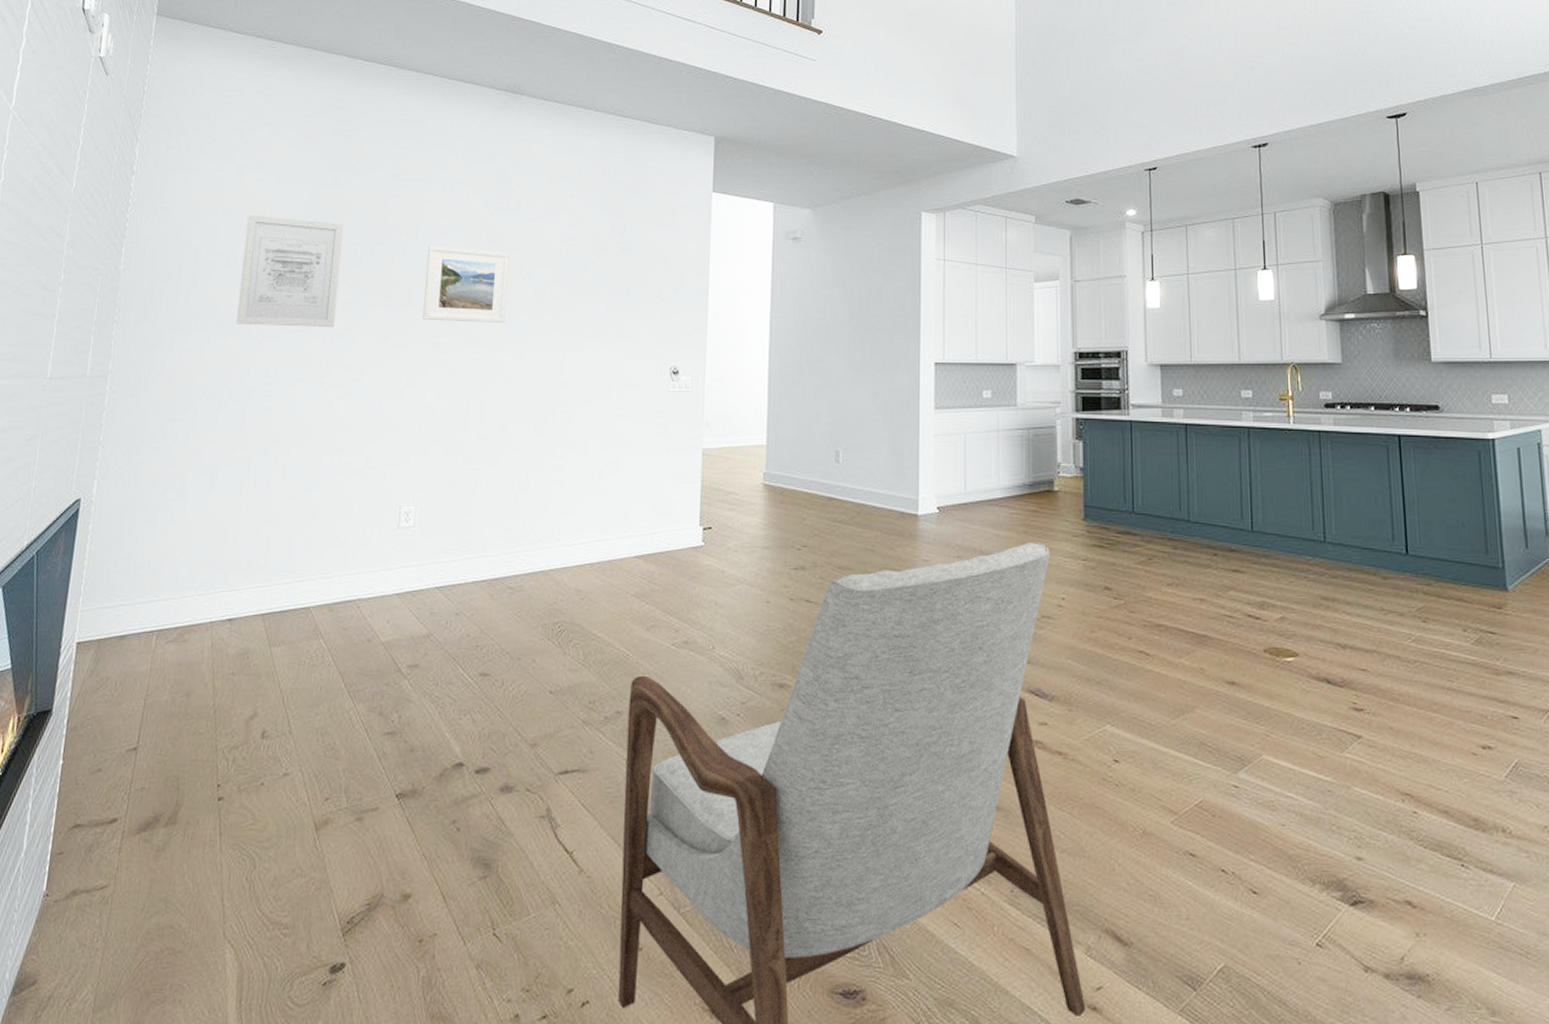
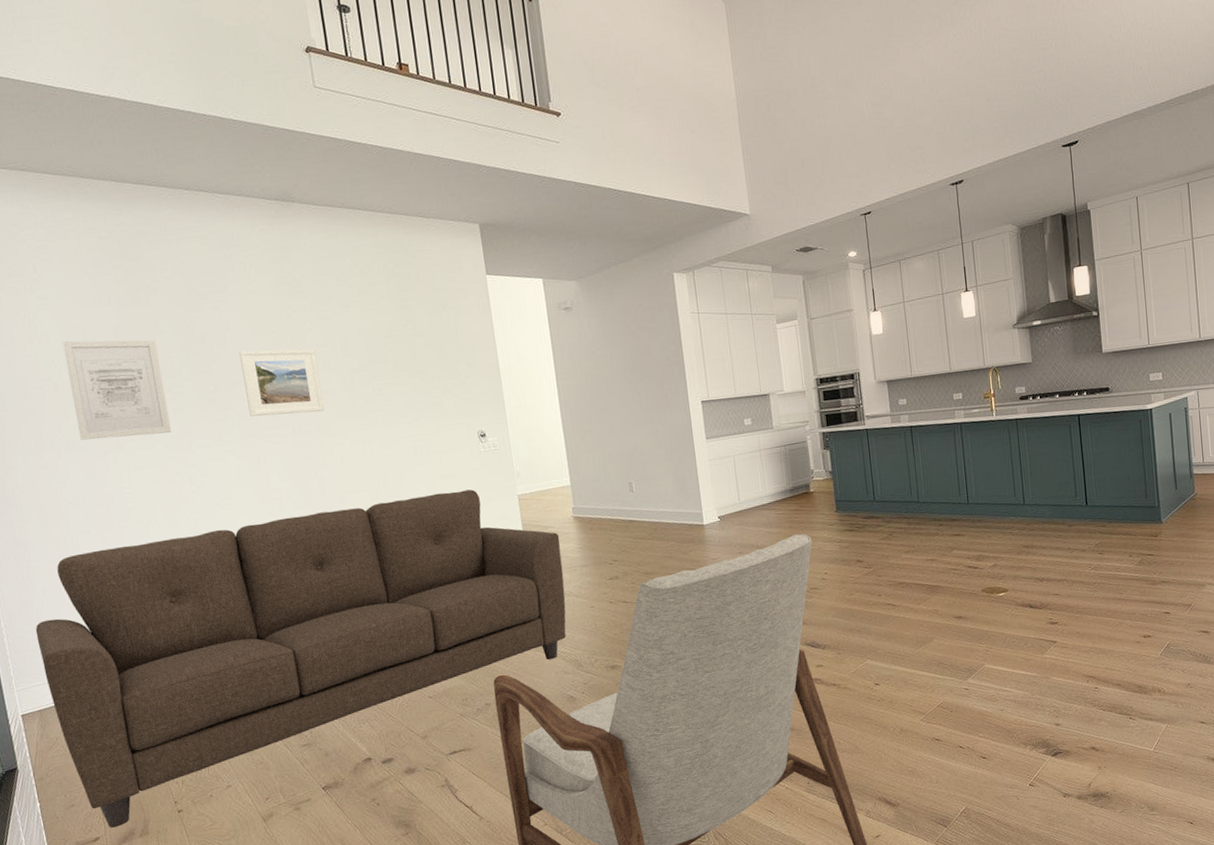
sofa: none [115,435,743,808] -> present [35,489,566,828]

